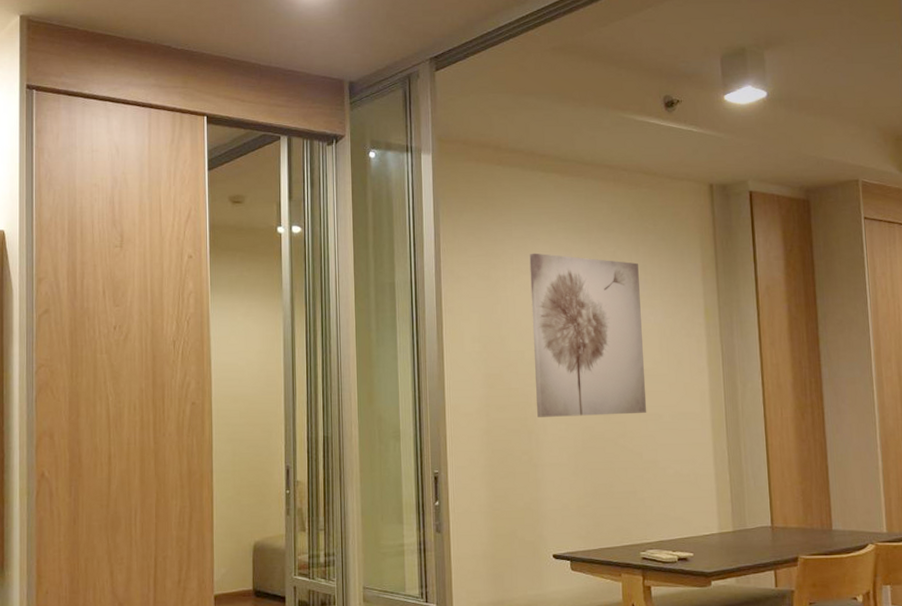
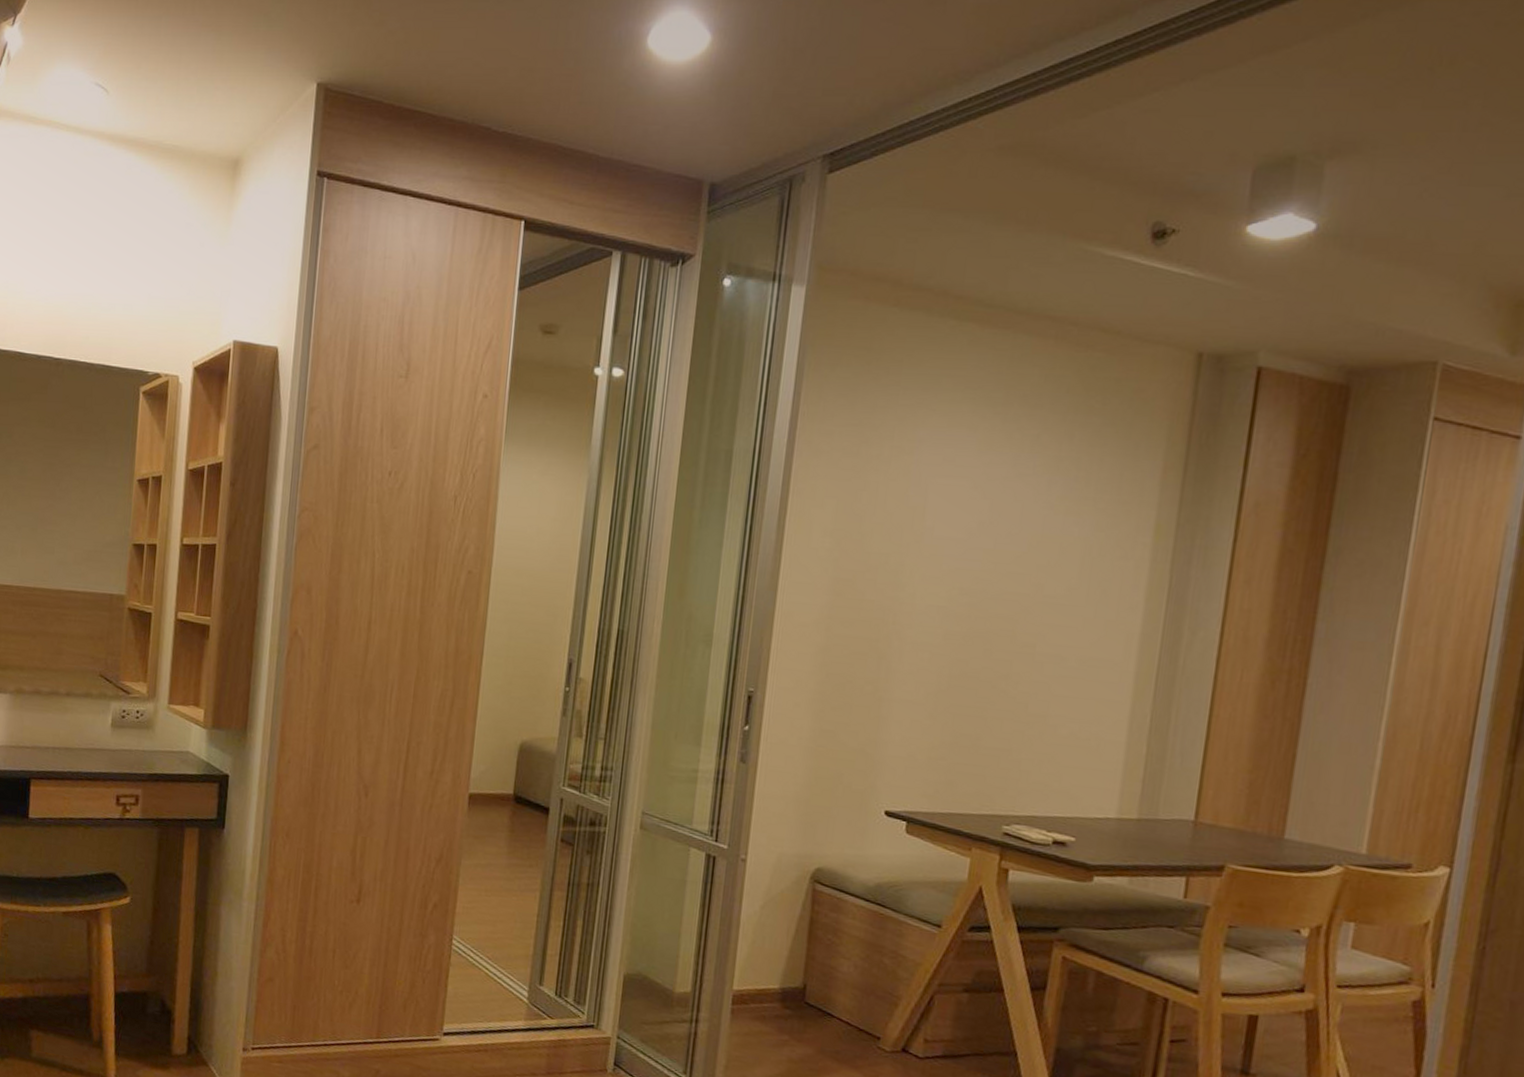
wall art: present [529,253,647,417] -> none [893,427,1070,652]

